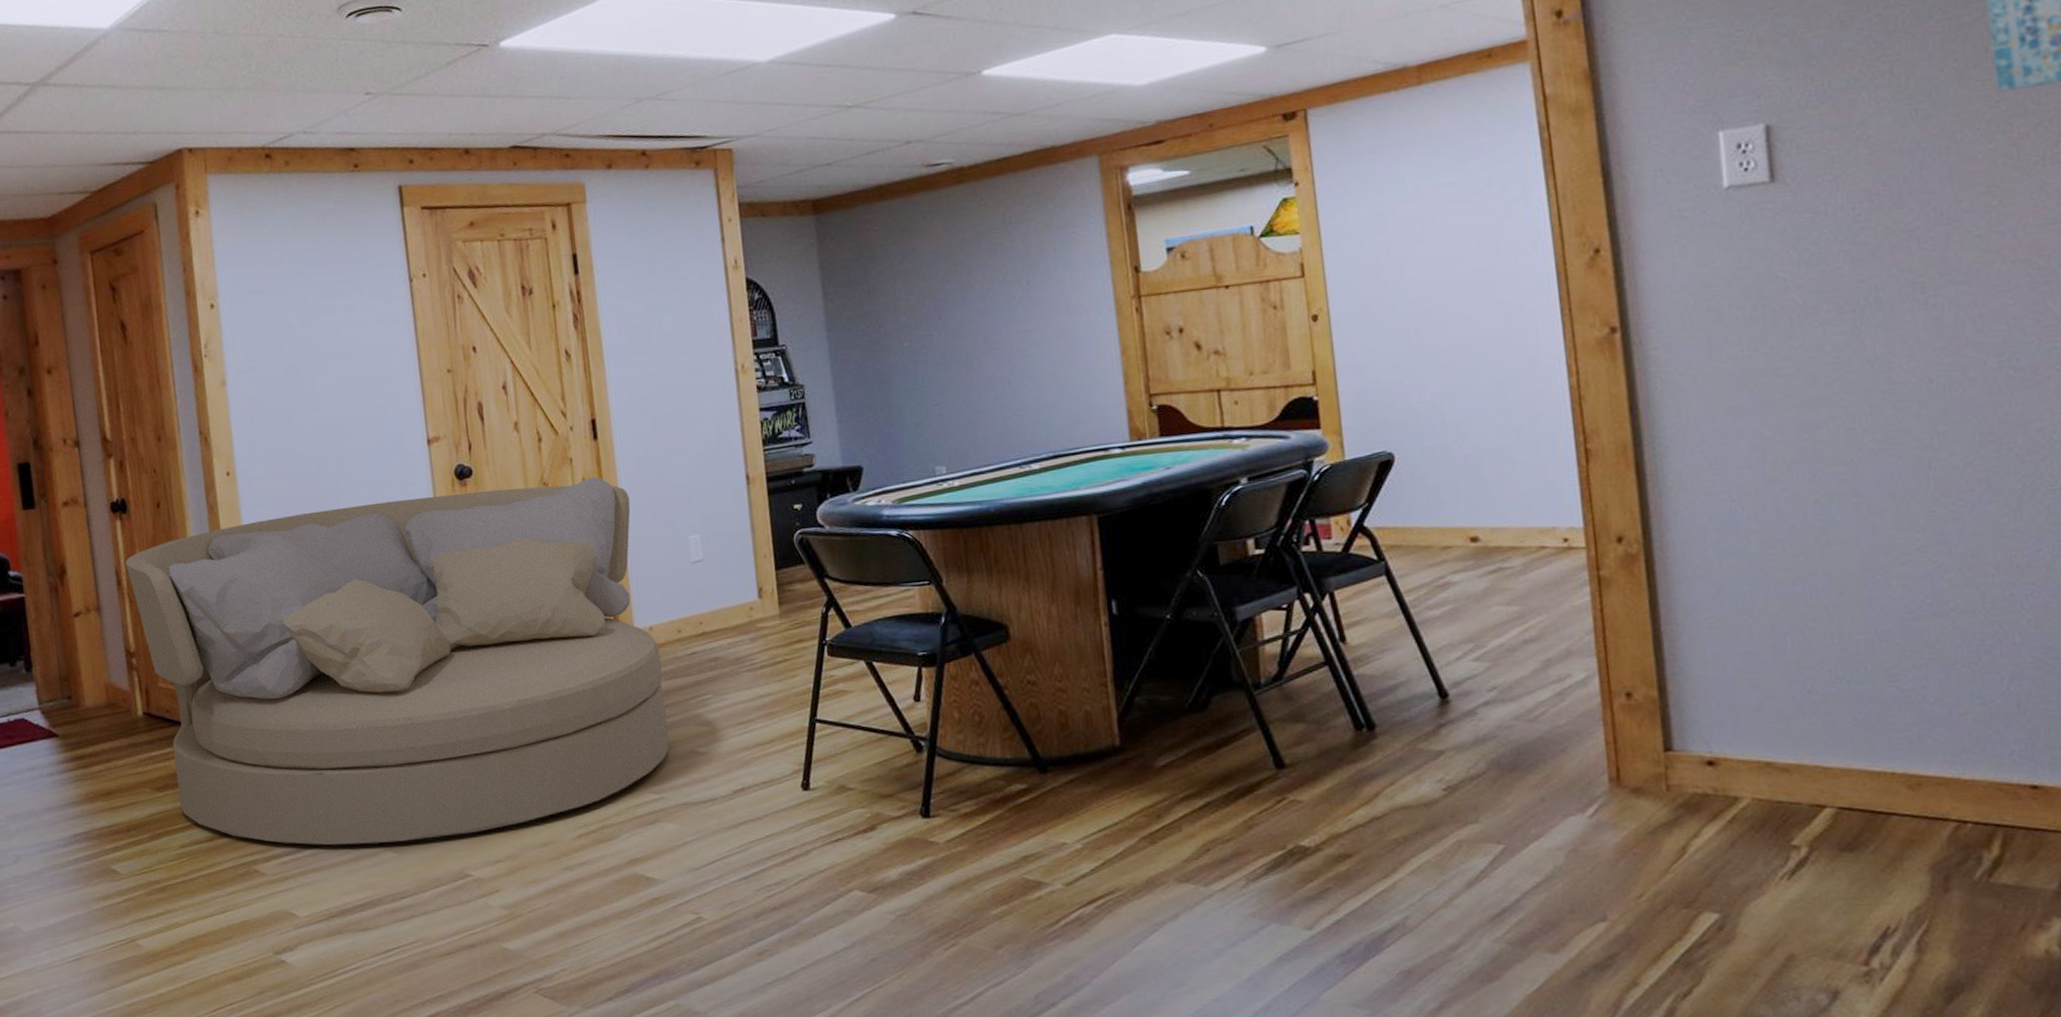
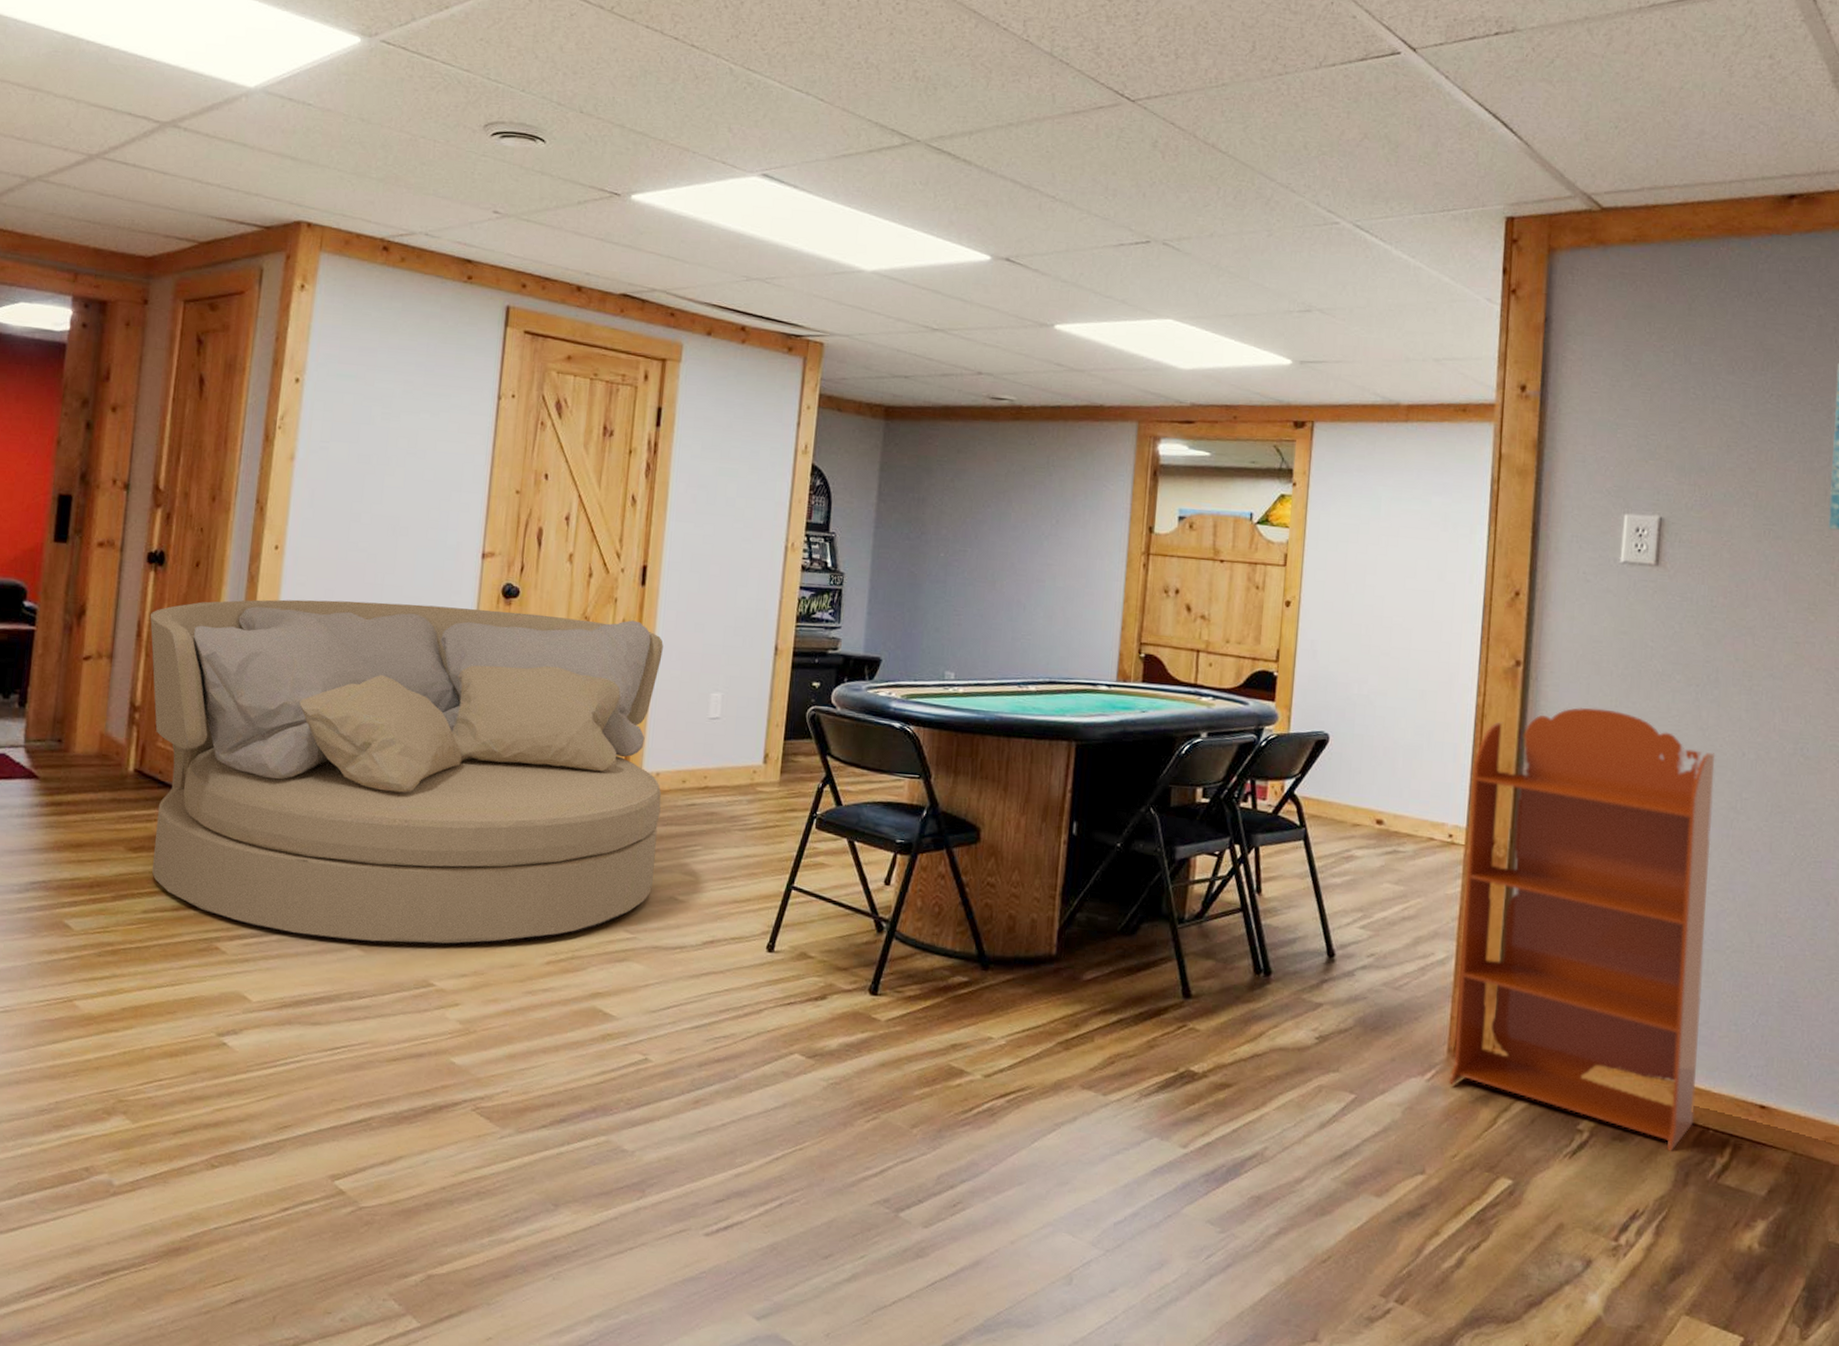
bookcase: none [1579,360,1944,854] -> present [1448,707,1716,1151]

